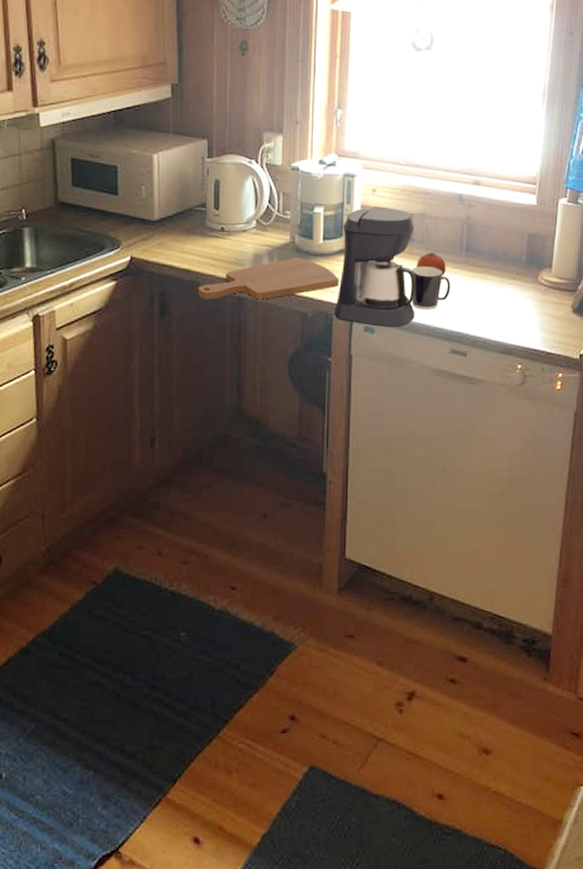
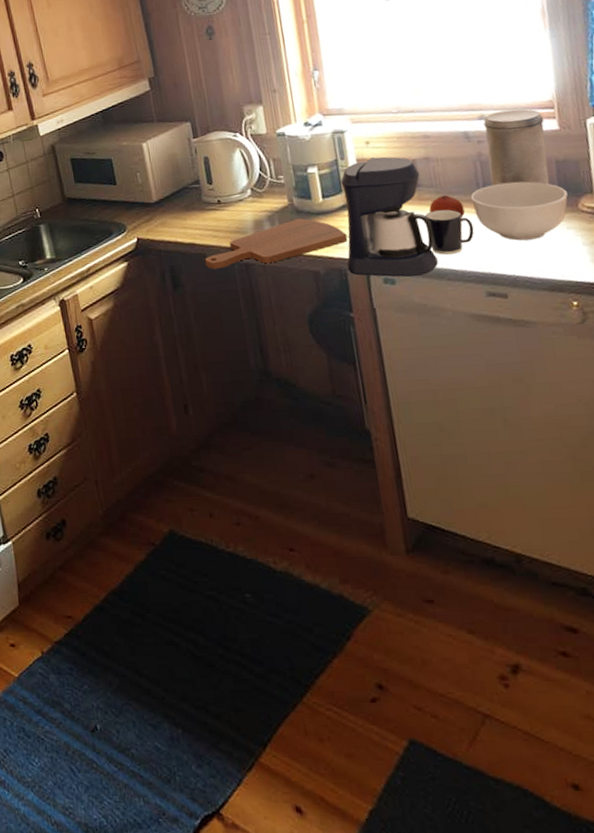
bowl: none [453,247,532,304] -> present [470,181,568,241]
canister: none [473,179,526,255] -> present [483,109,550,186]

